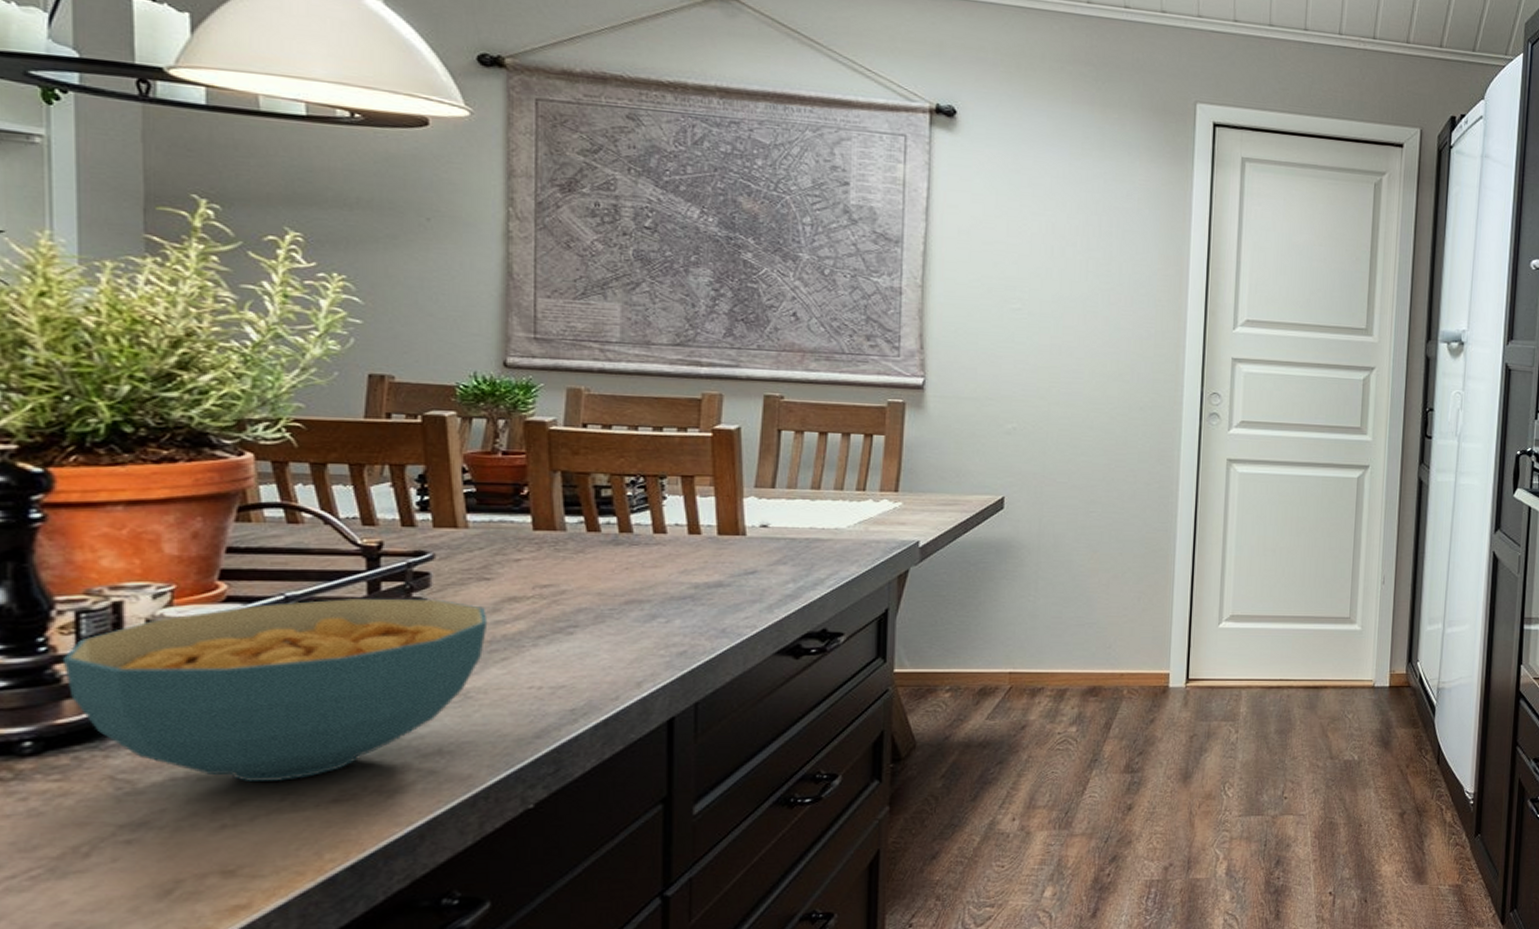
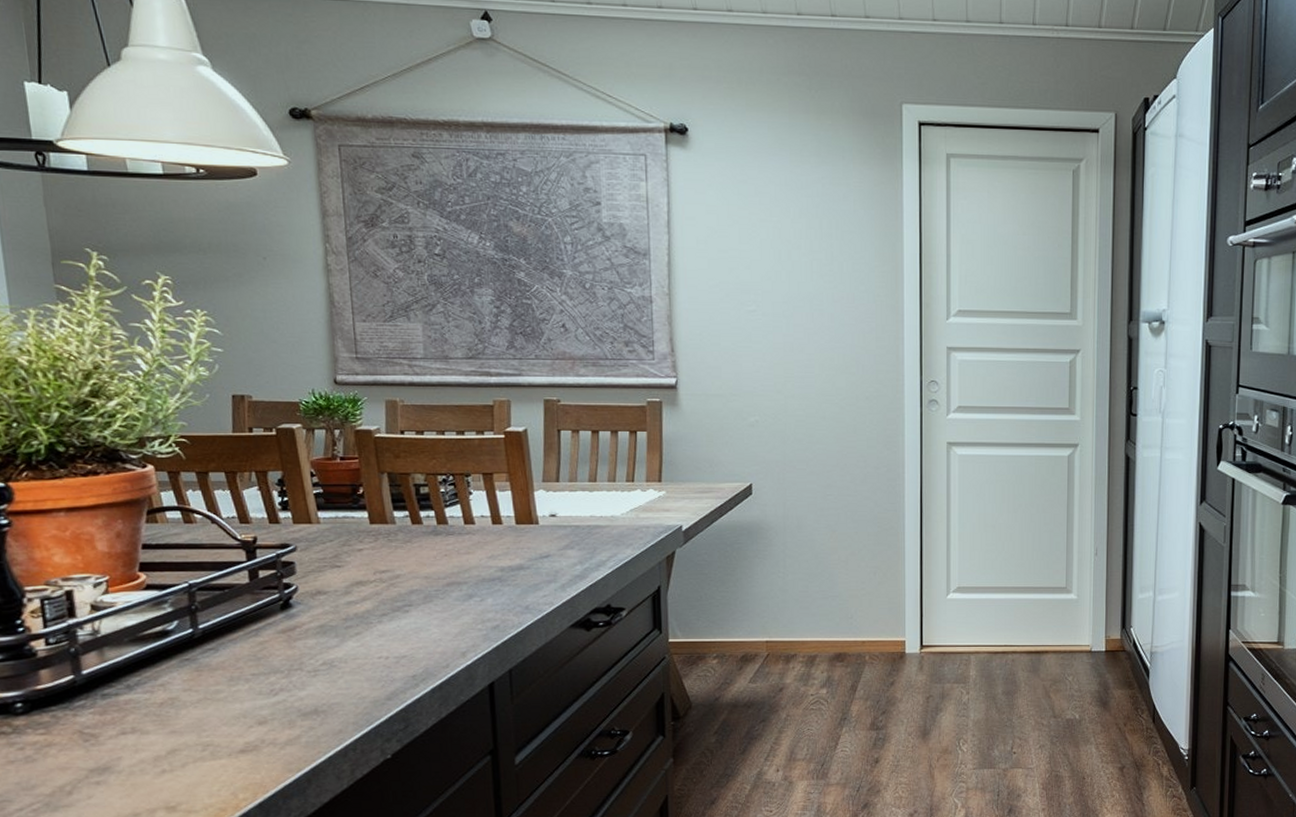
cereal bowl: present [62,598,488,781] -> none [35,584,343,735]

